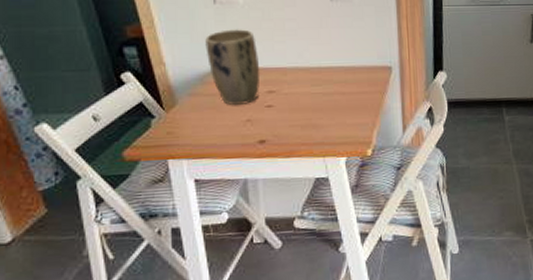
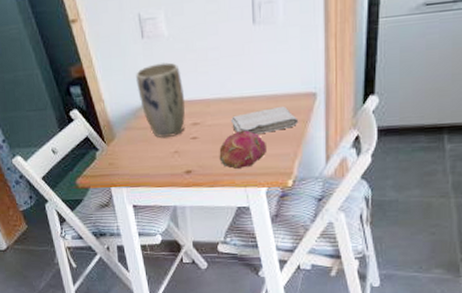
fruit: none [296,99,345,138] -> present [219,130,266,169]
washcloth: none [308,78,376,105] -> present [230,107,299,135]

